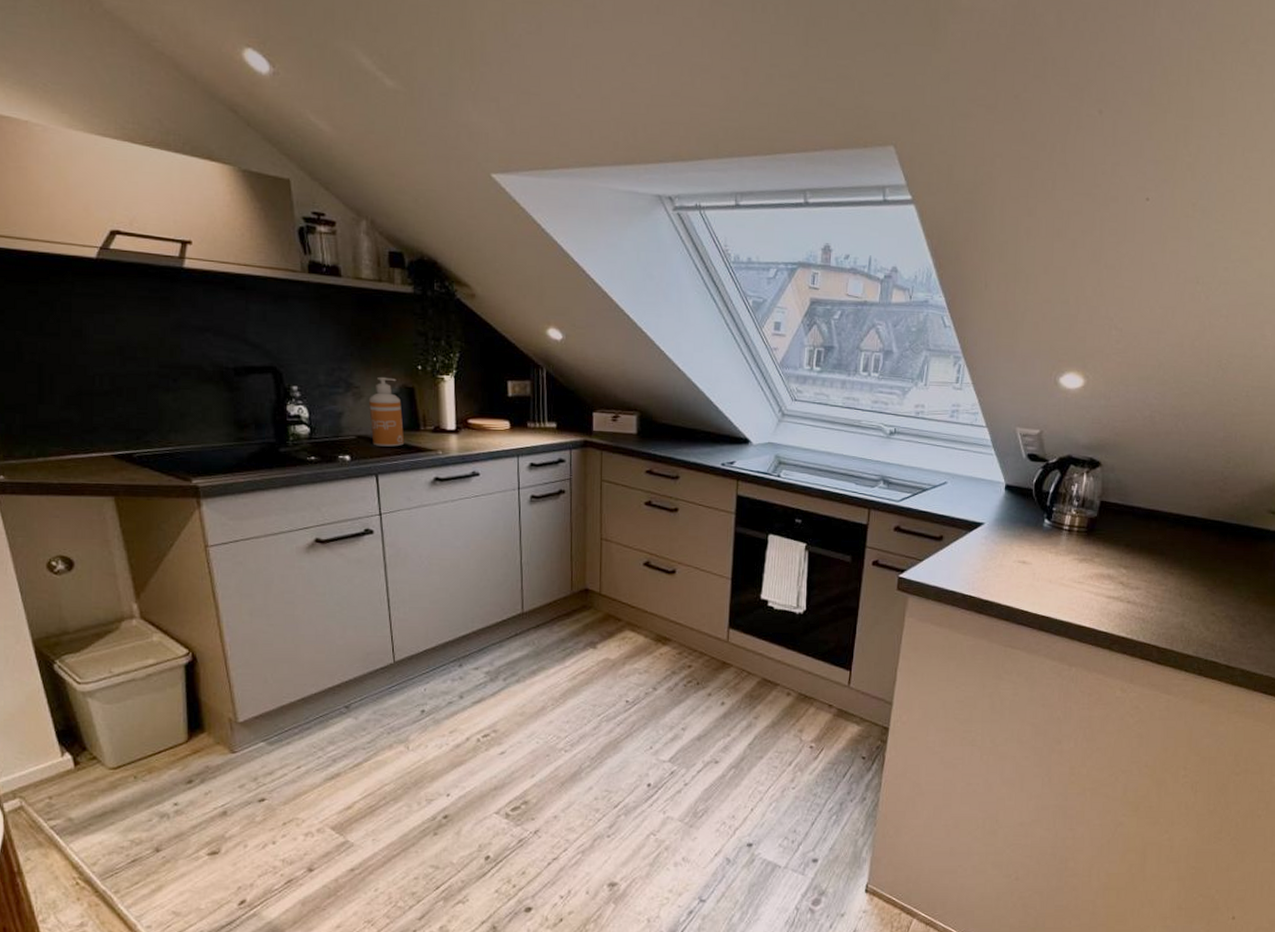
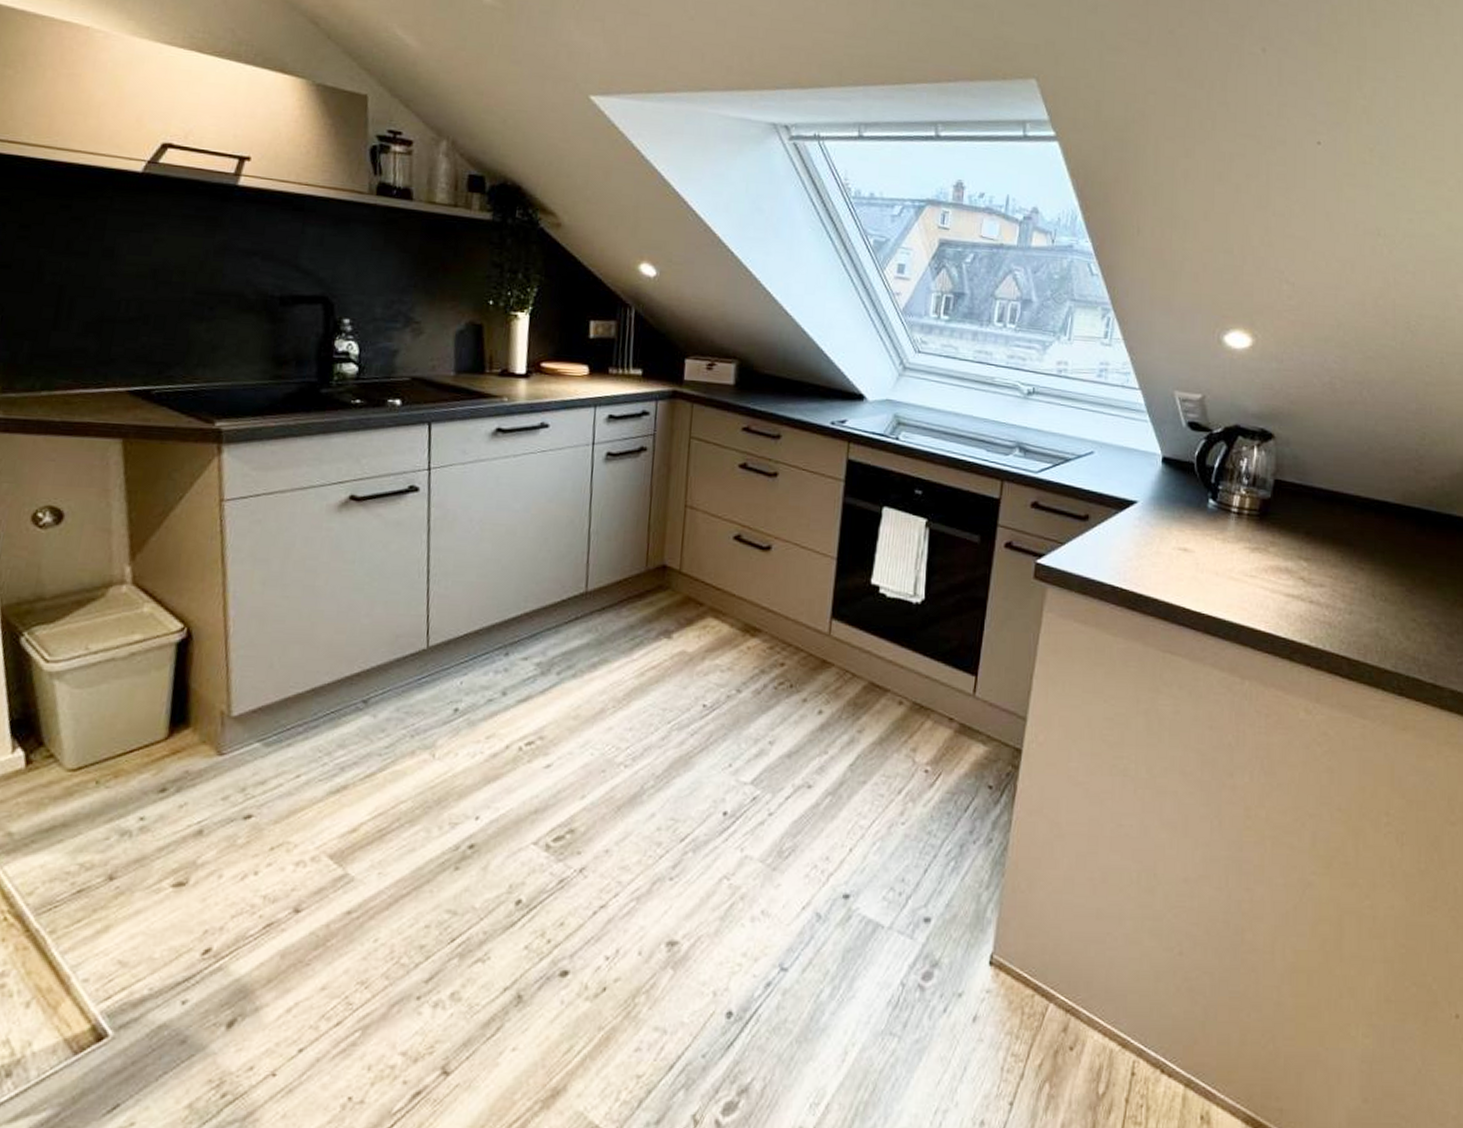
soap dispenser: present [368,376,405,447] -> none [428,311,467,391]

